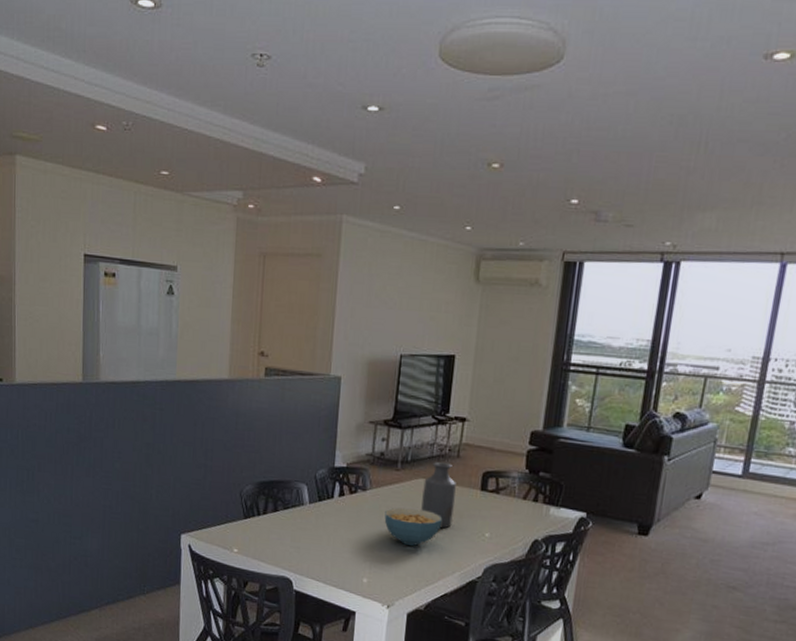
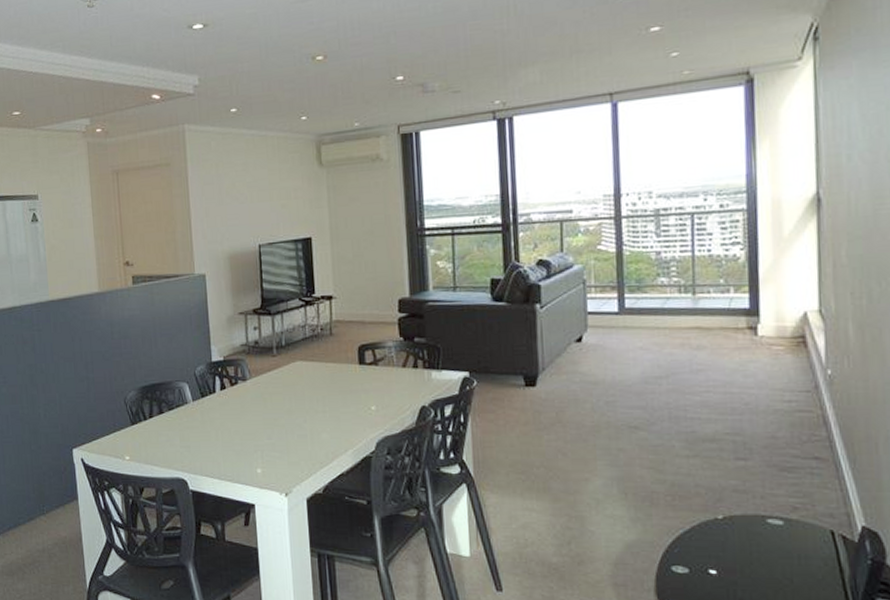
cereal bowl: present [384,507,443,546] -> none [268,392,326,429]
bottle: present [421,462,456,529] -> none [301,342,336,408]

